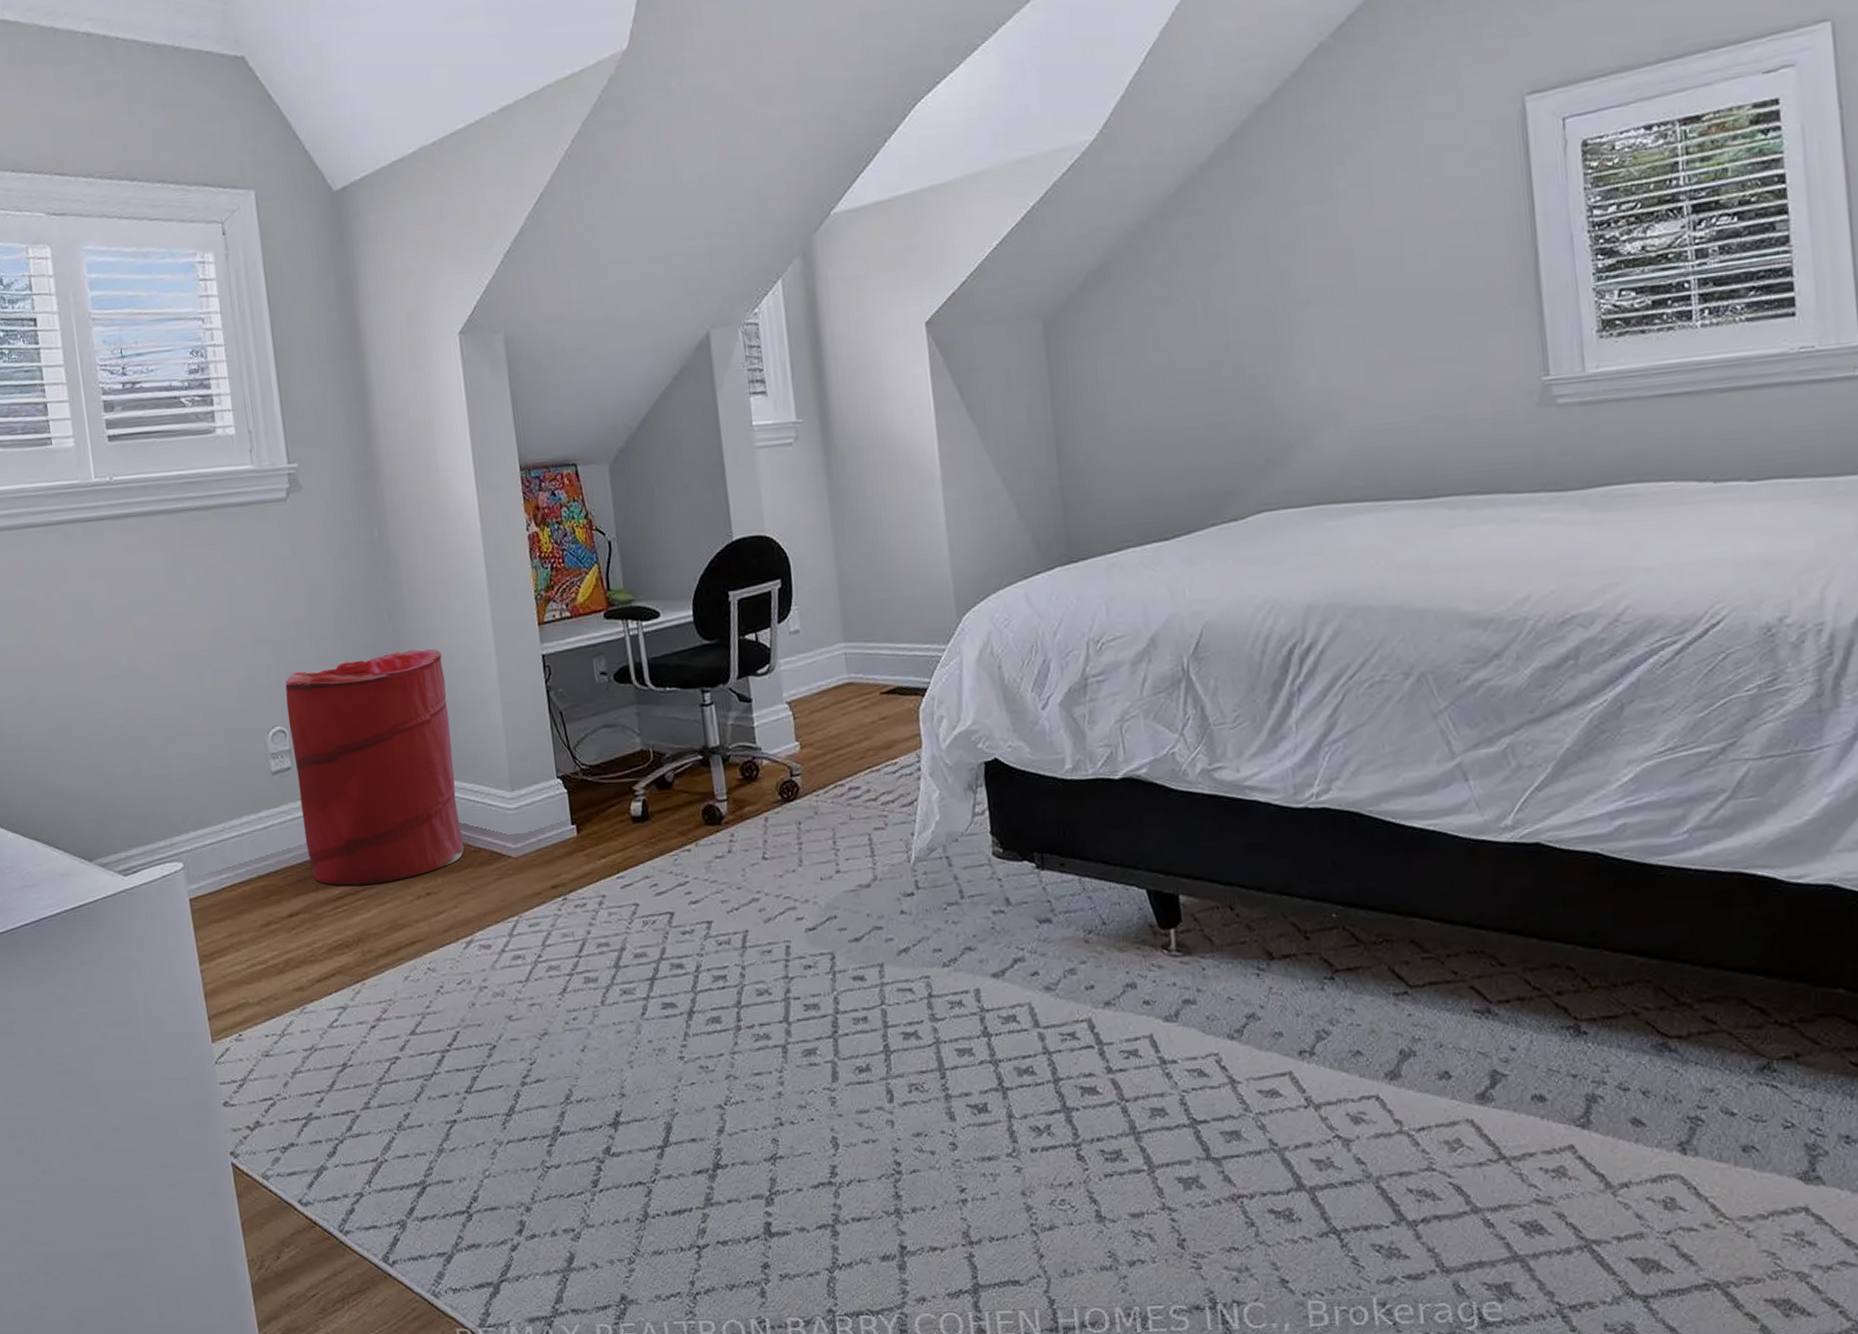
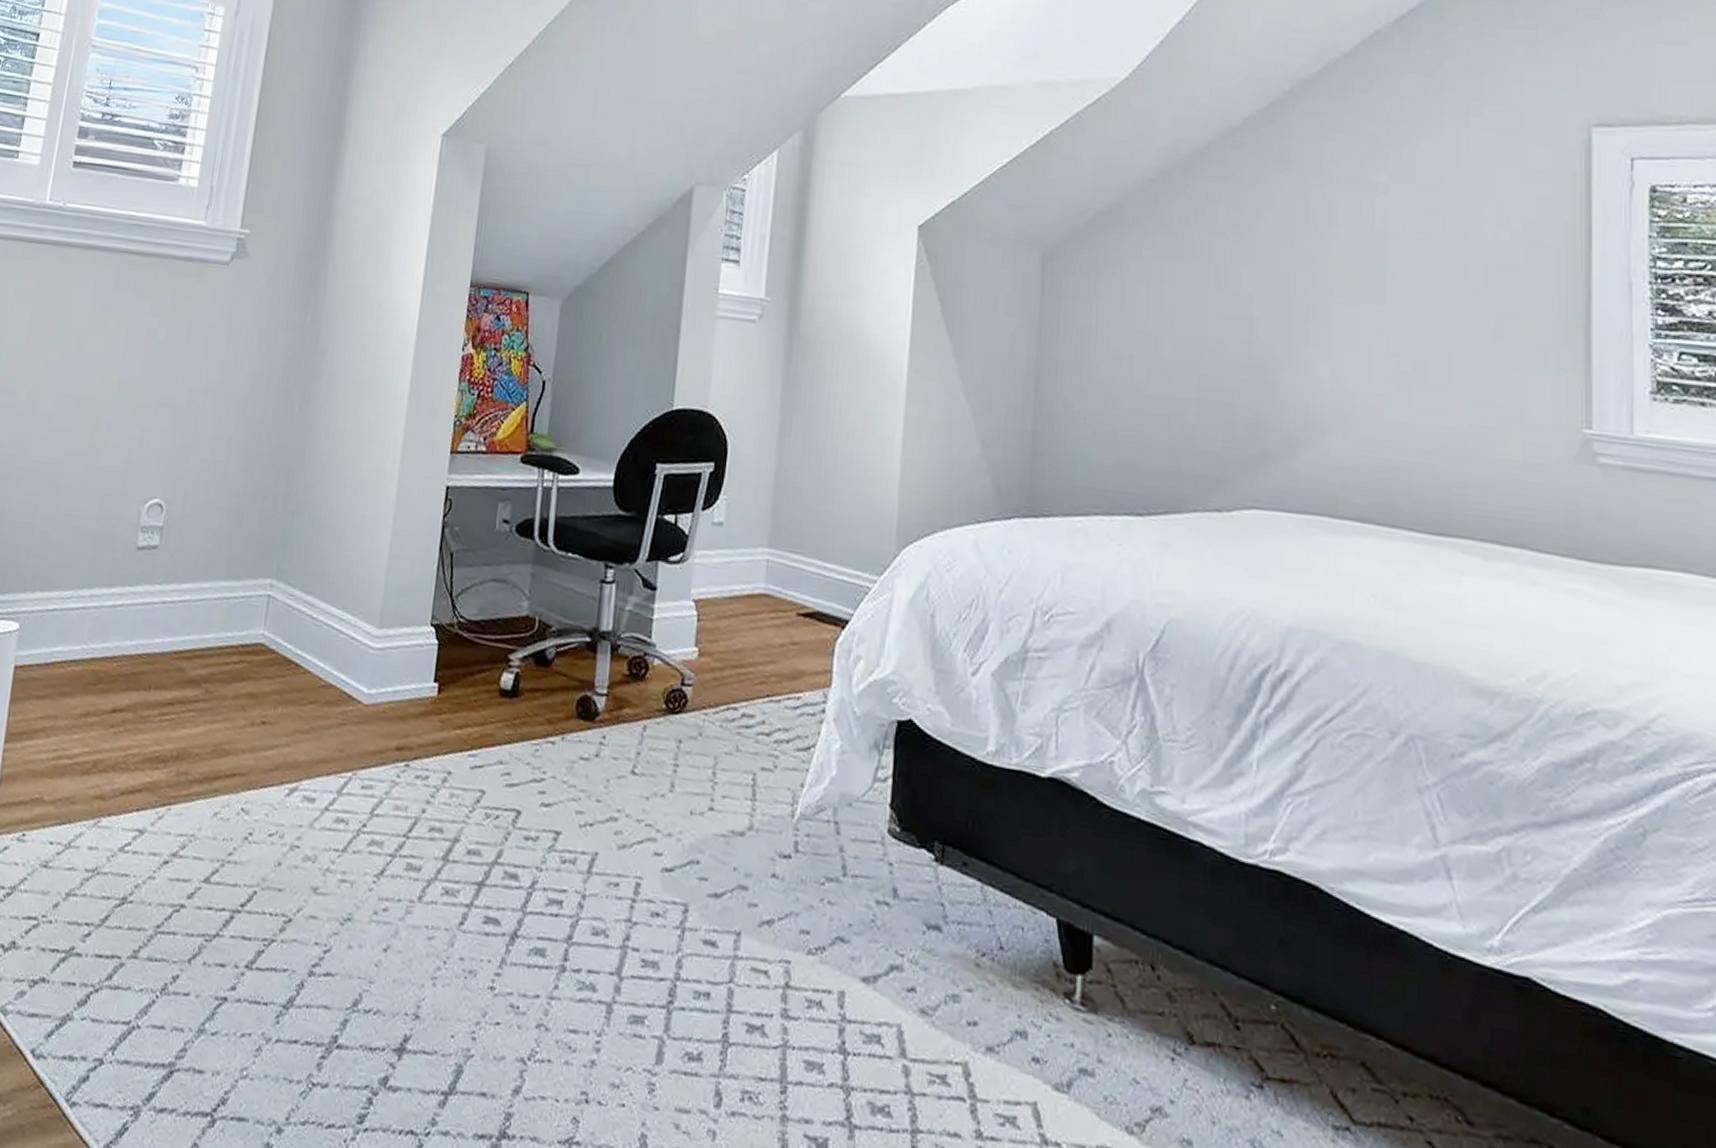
laundry hamper: present [285,648,465,886] -> none [149,444,344,700]

